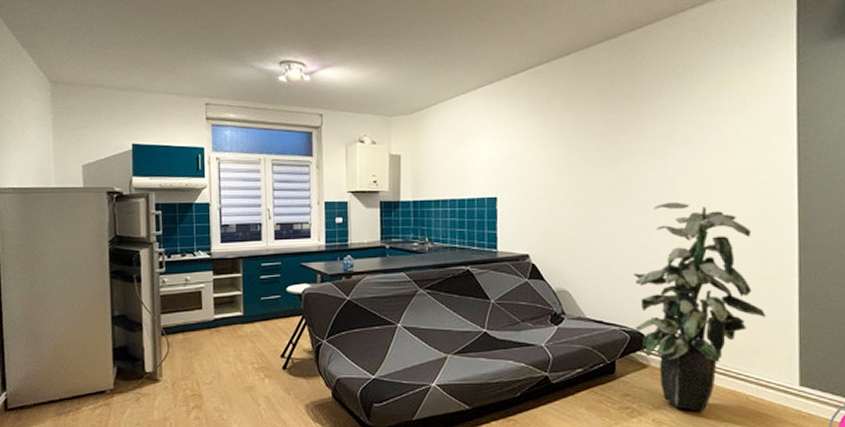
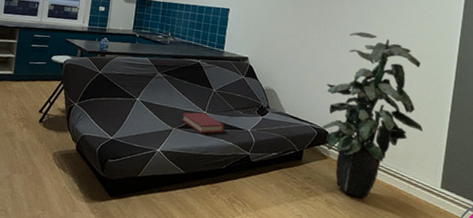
hardback book: none [457,331,512,357] -> present [182,112,225,134]

